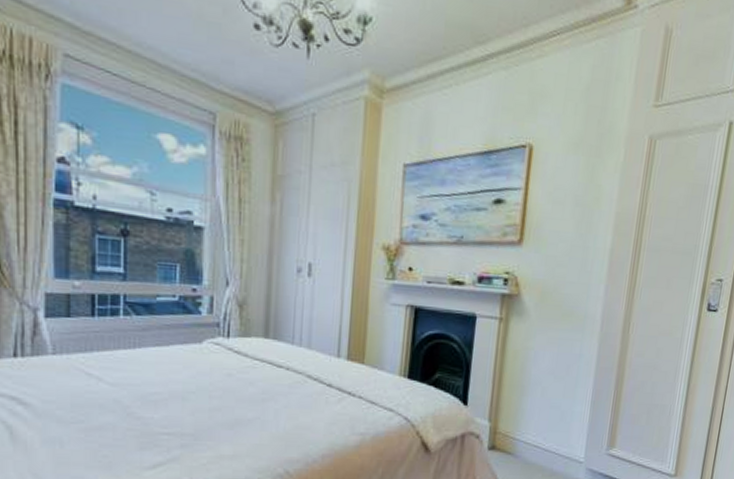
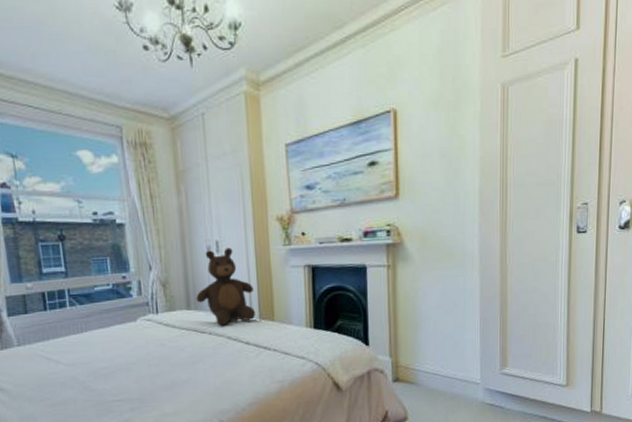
teddy bear: none [276,272,345,362] -> present [196,247,256,326]

